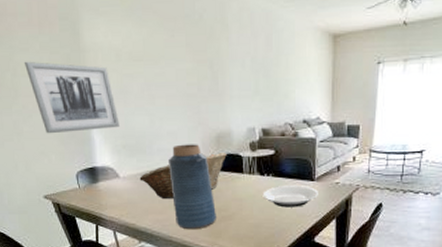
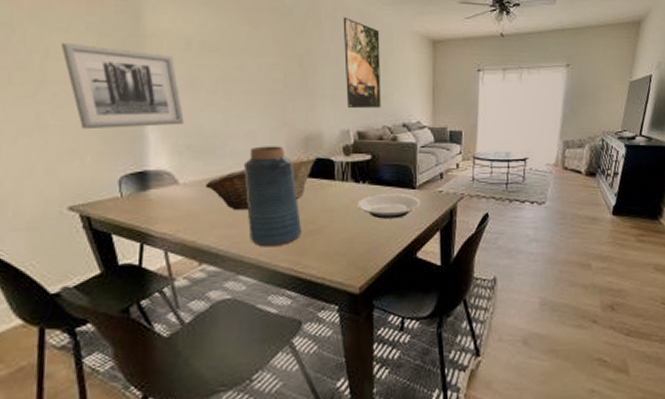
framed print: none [248,17,283,108] -> present [343,17,381,109]

